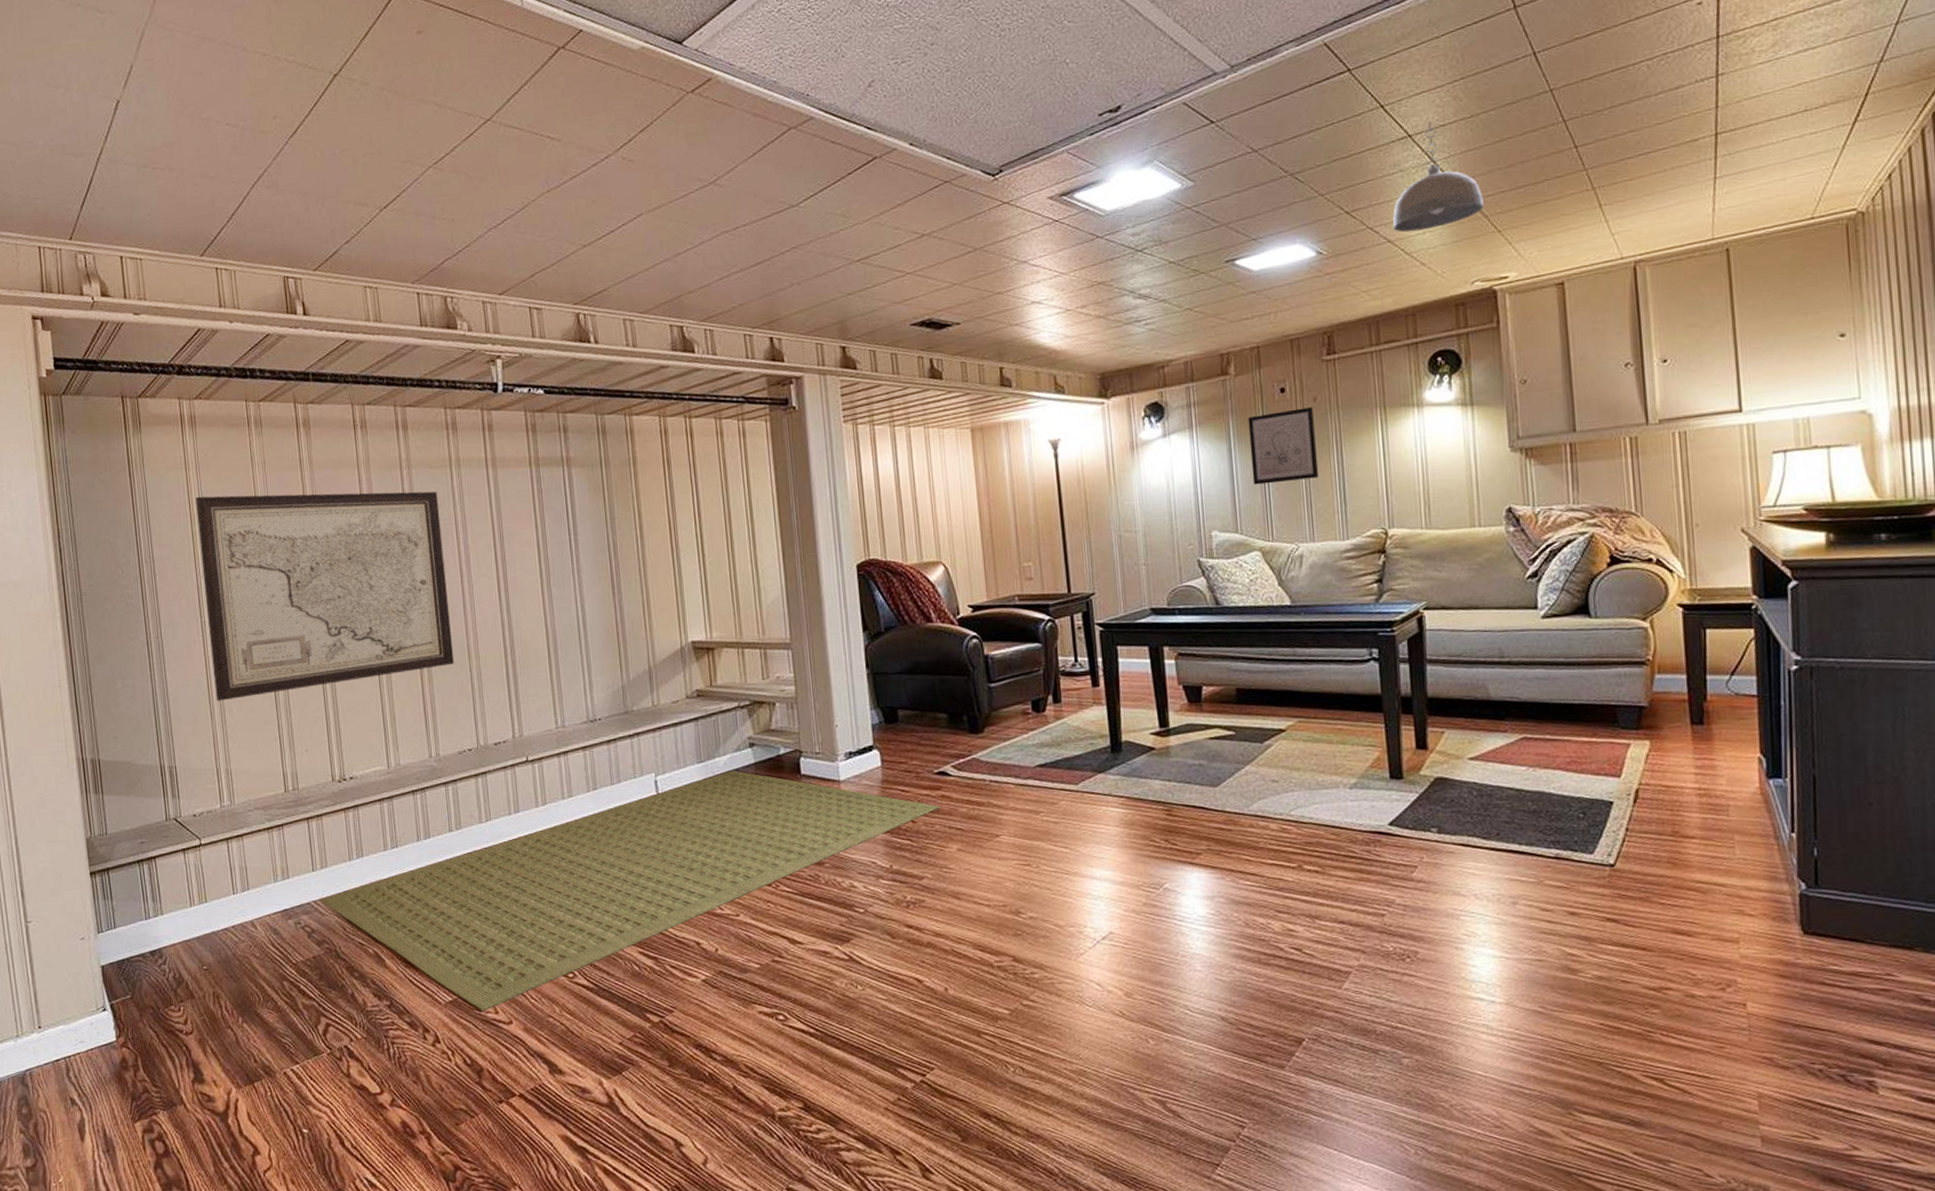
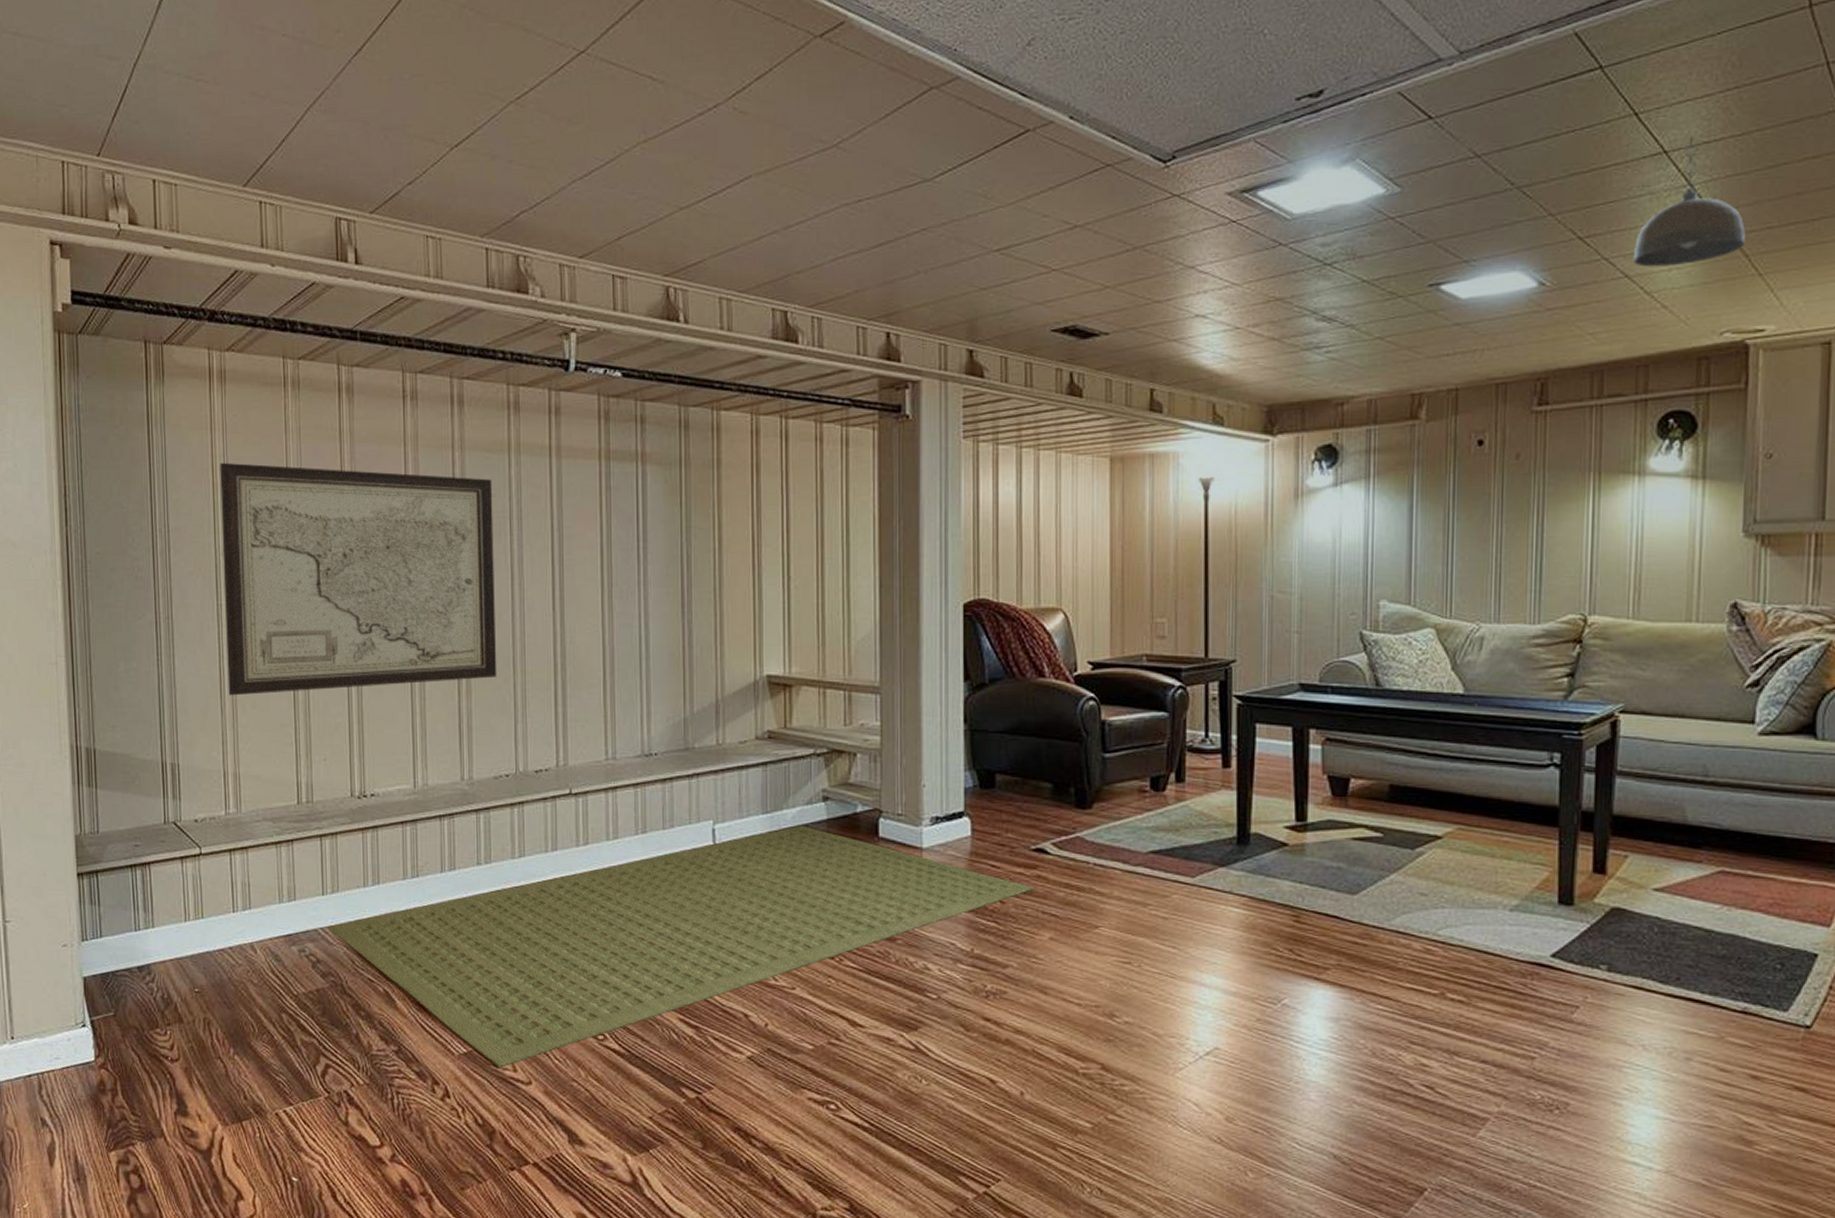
wall art: present [1248,407,1319,485] -> none [1434,465,1514,551]

